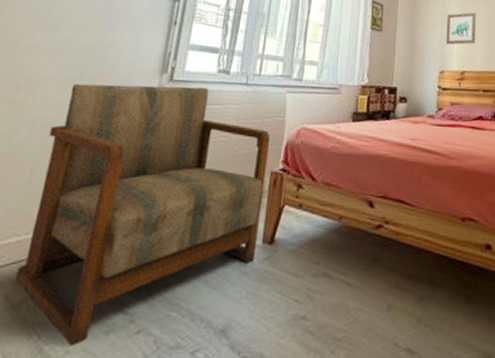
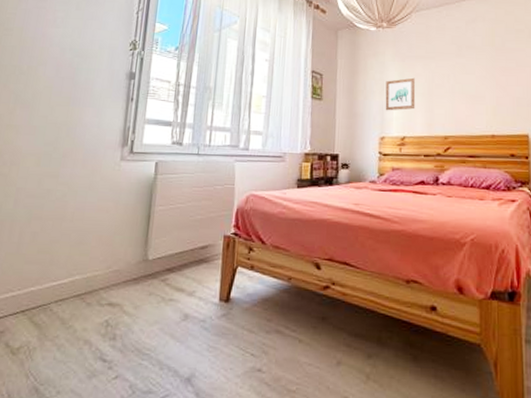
armchair: present [15,83,271,345] -> none [13,157,222,387]

